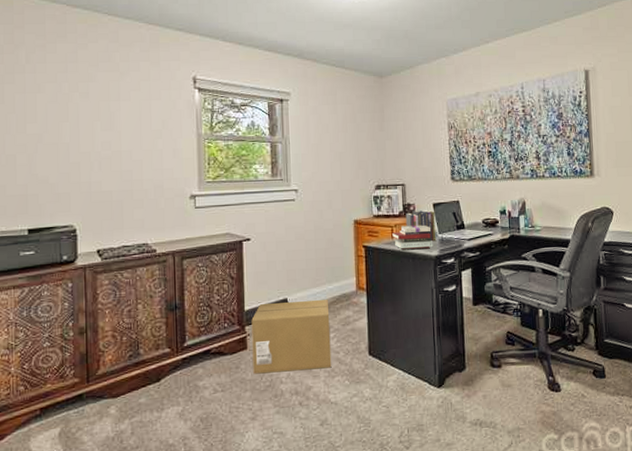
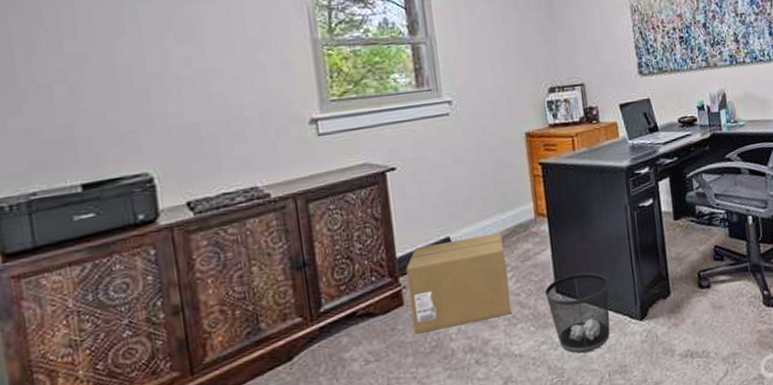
waste bin: none [360,341,413,409] -> present [545,272,610,353]
books: present [392,224,433,250] -> none [573,130,623,163]
books: present [405,210,437,241] -> none [587,112,627,149]

